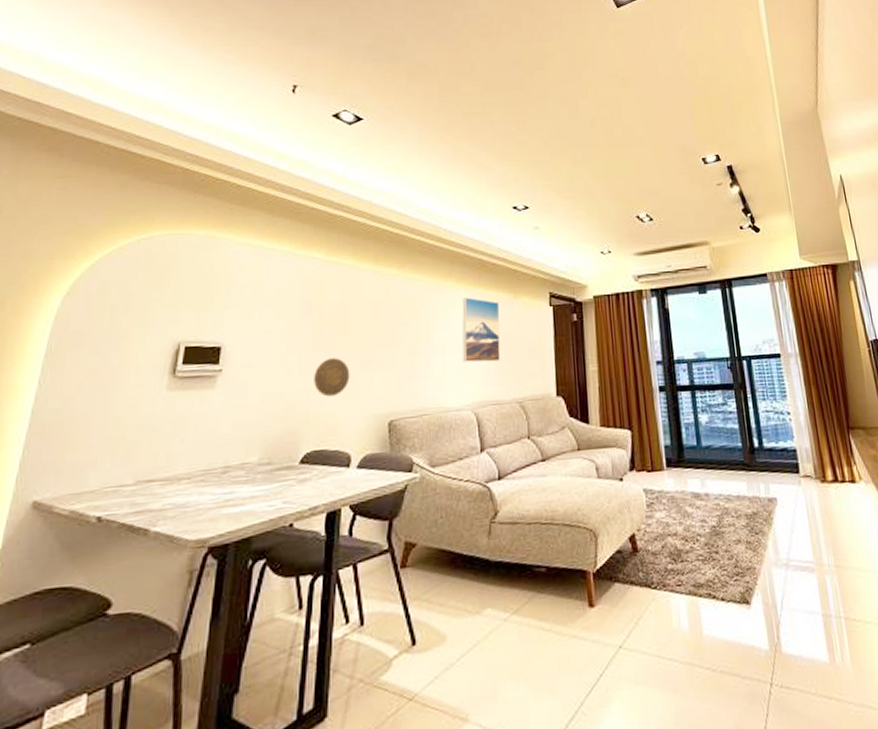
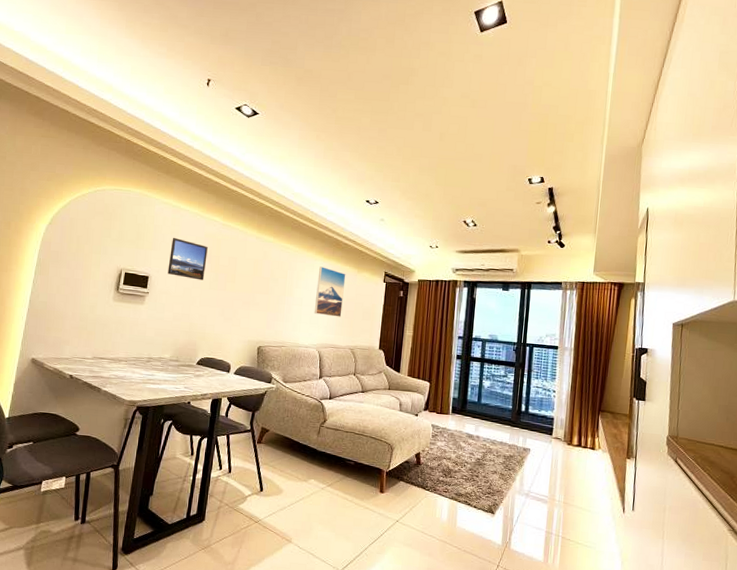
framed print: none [249,288,306,341] -> present [167,238,208,280]
decorative plate: present [314,358,350,397] -> none [209,296,234,323]

